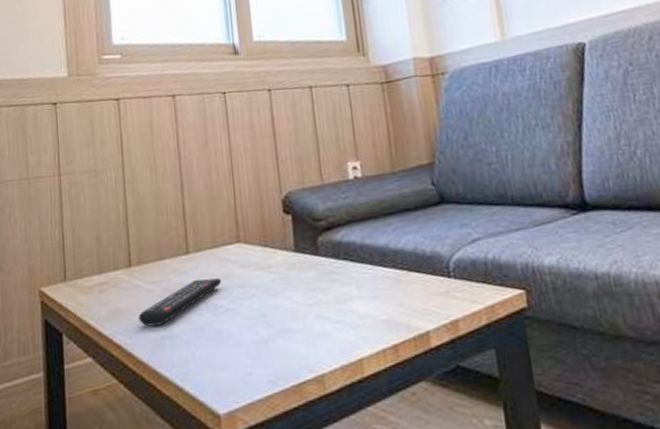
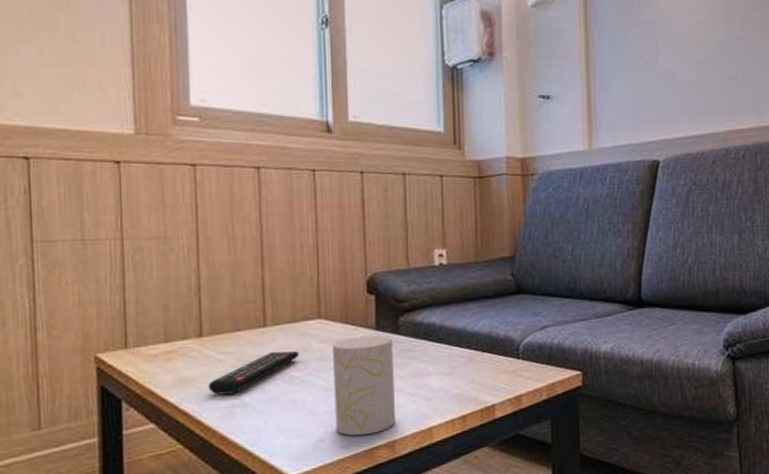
cup: none [253,257,323,370] -> present [333,335,395,436]

